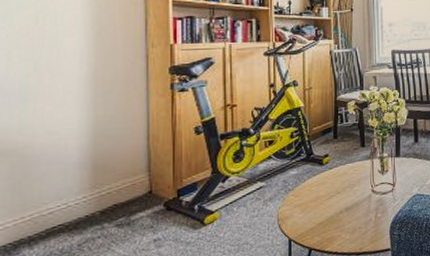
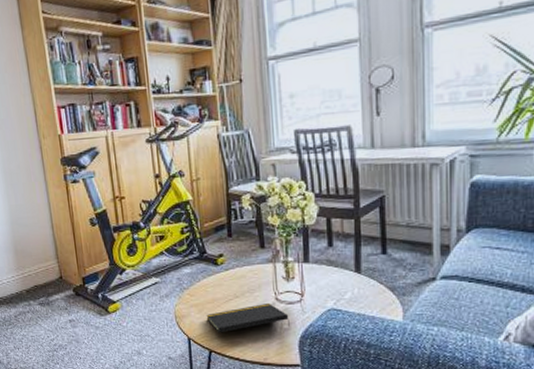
notepad: none [308,195,383,230] -> present [206,302,290,333]

